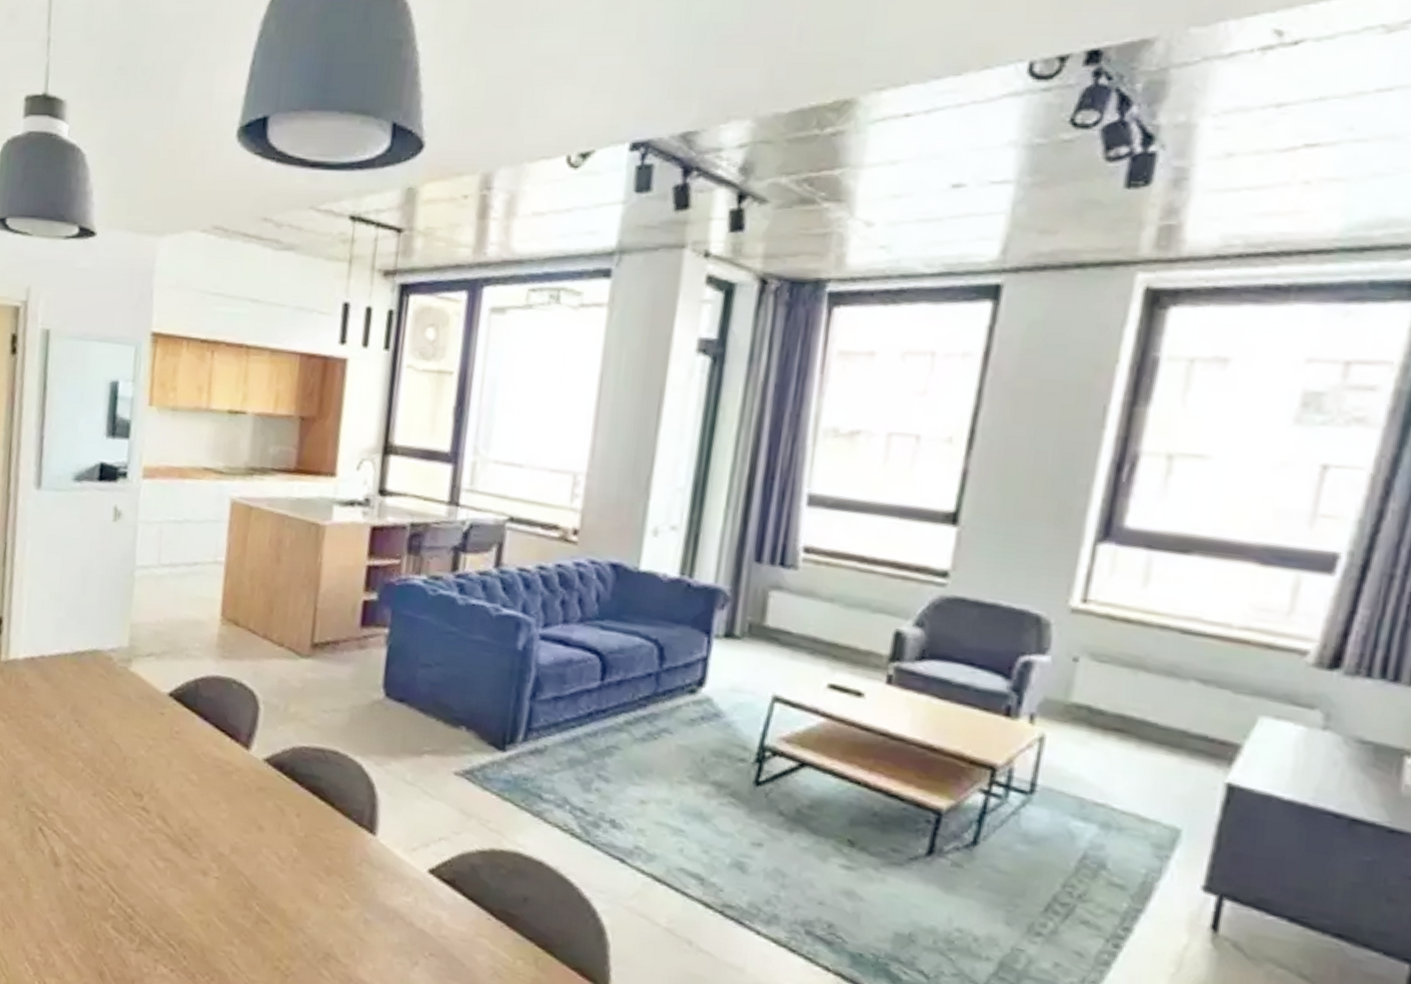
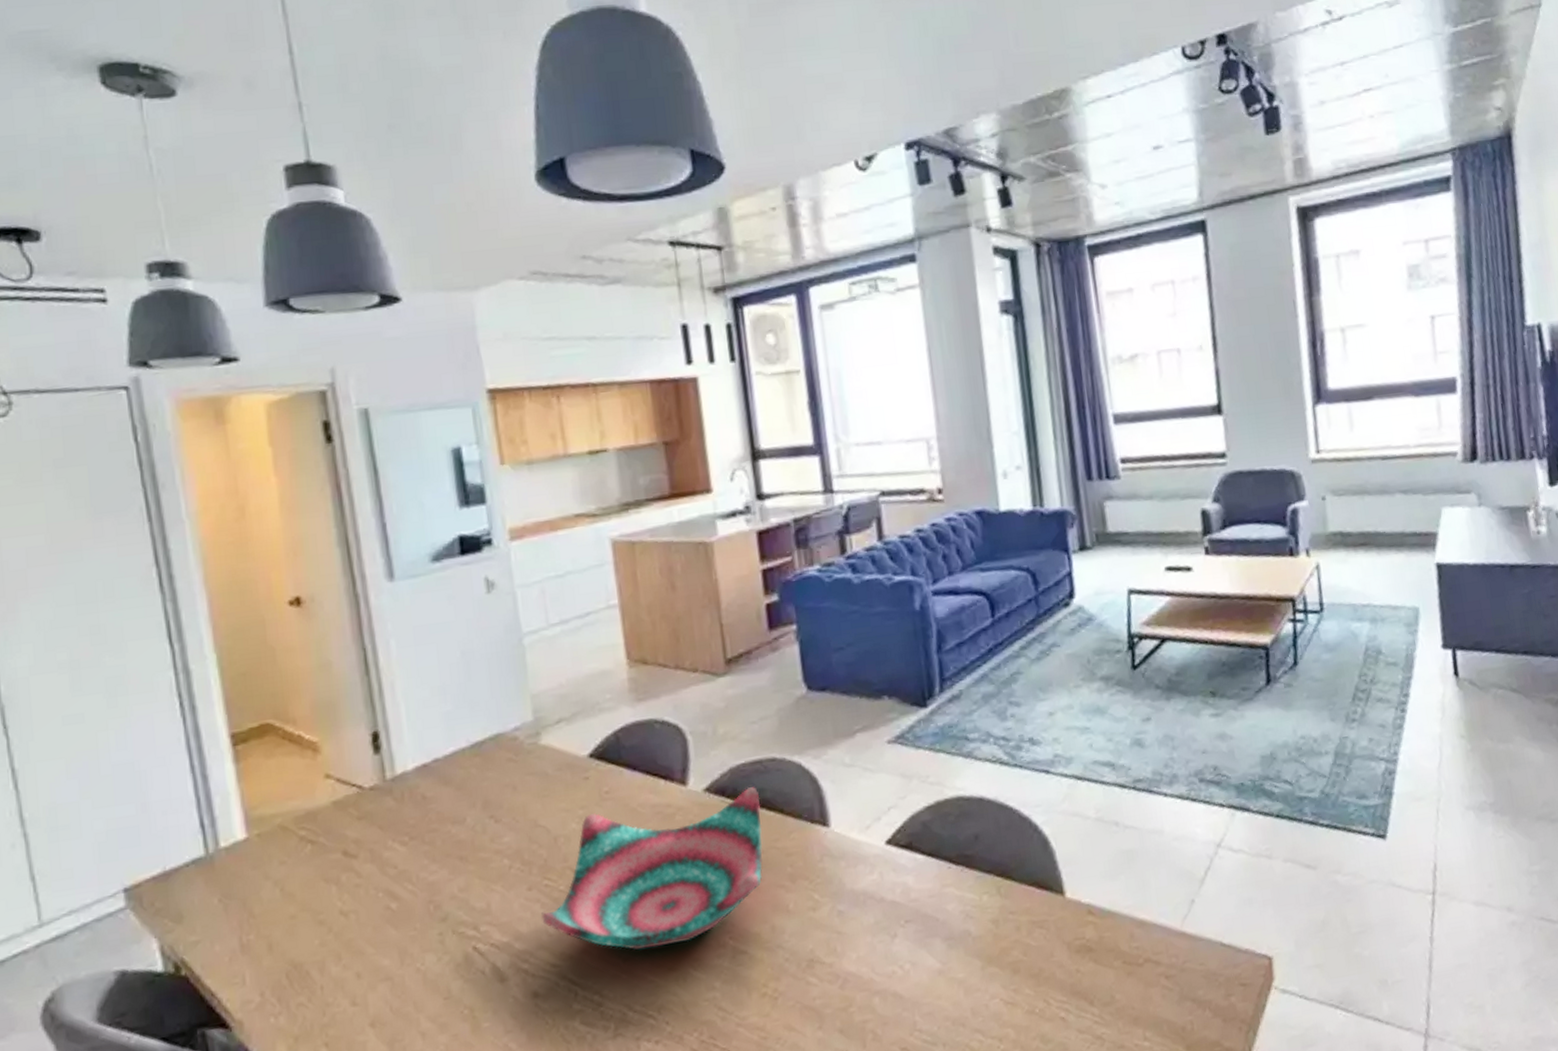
decorative bowl: none [99,747,315,893] -> present [541,786,763,951]

